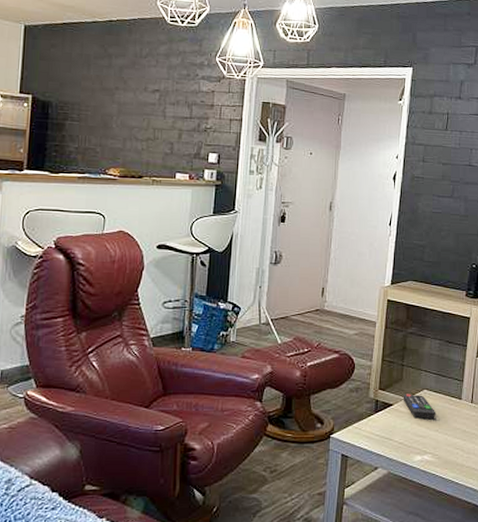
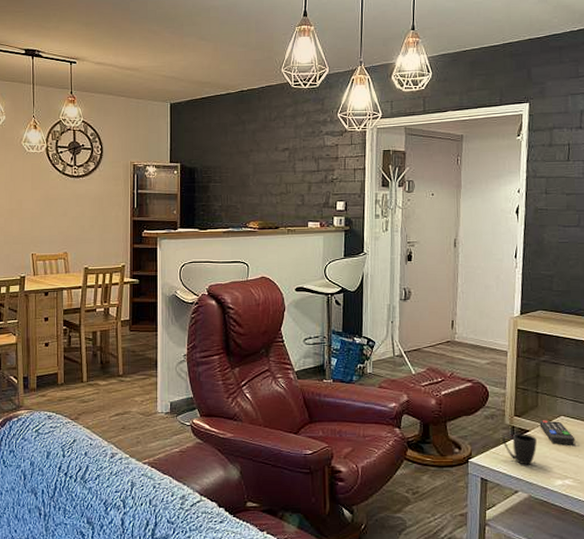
mug: none [366,408,399,441] -> present [502,434,537,465]

